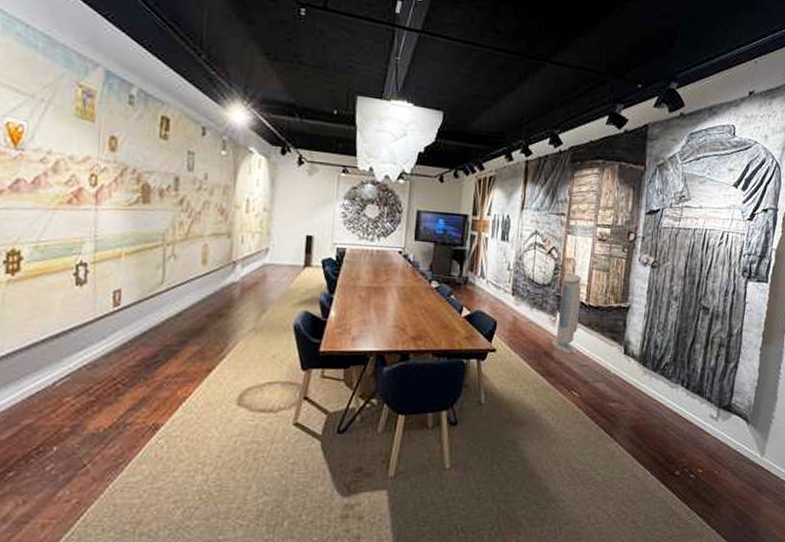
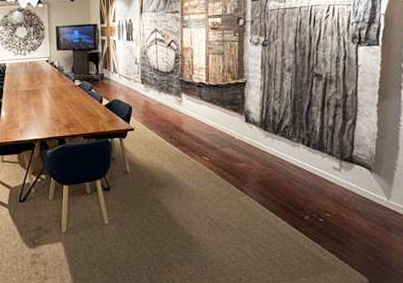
air purifier: present [551,273,581,354] -> none [180,60,203,126]

